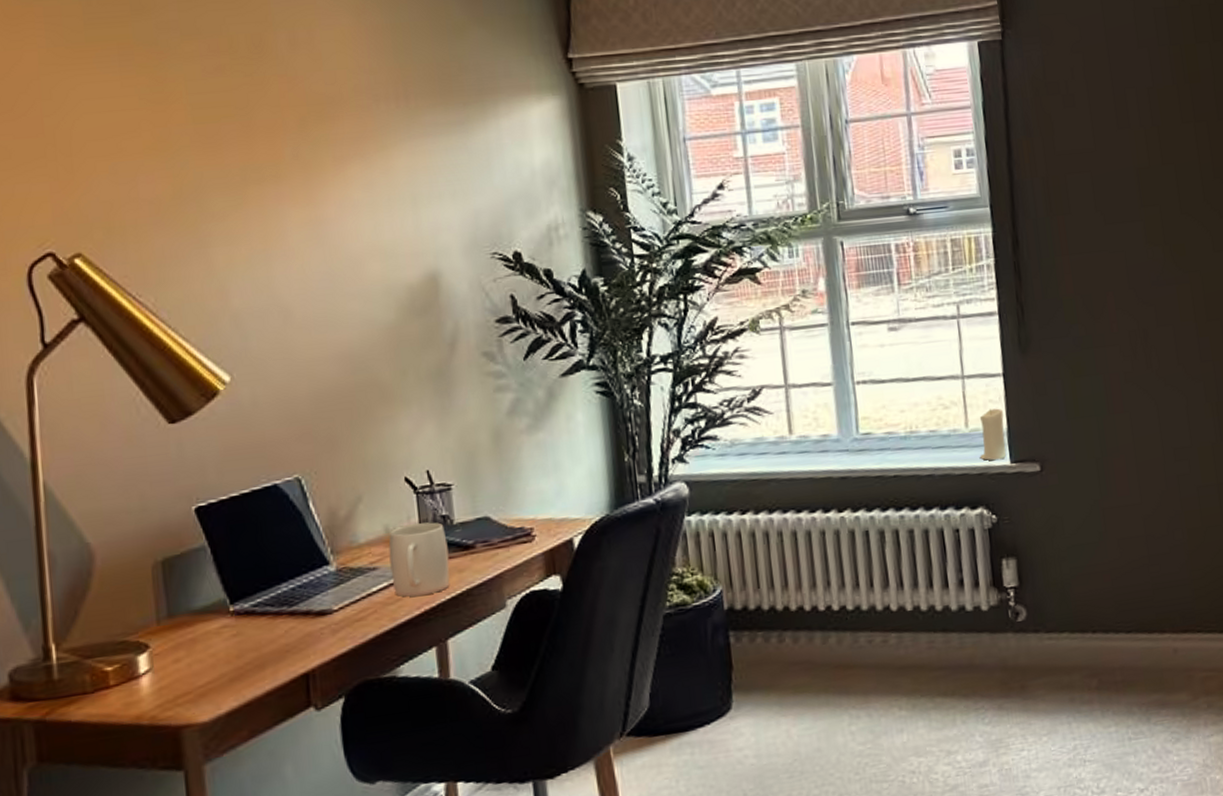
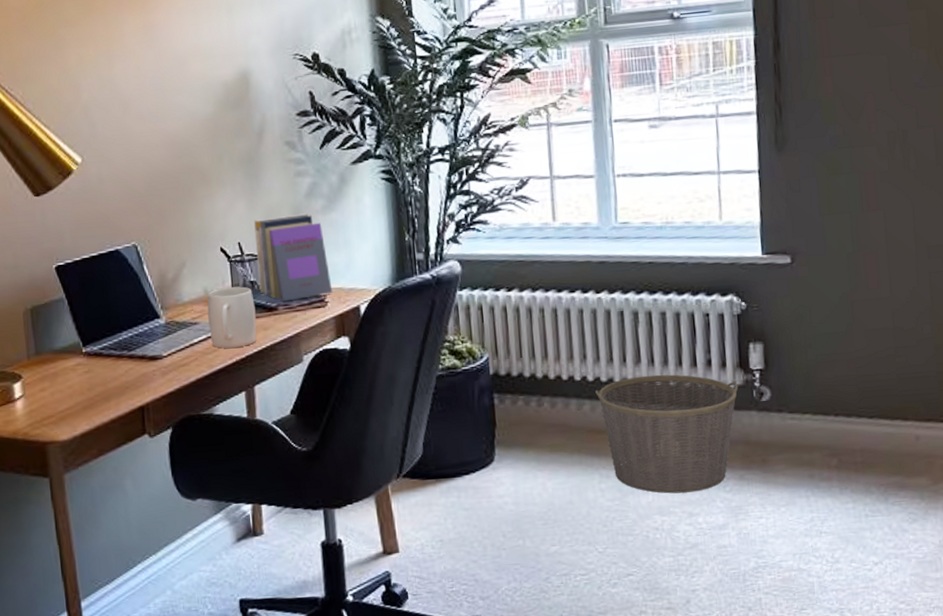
books: none [446,434,541,538] -> present [254,213,333,302]
basket: none [841,597,993,732] -> present [595,374,738,494]
candle: present [979,408,1007,461] -> none [731,202,759,252]

